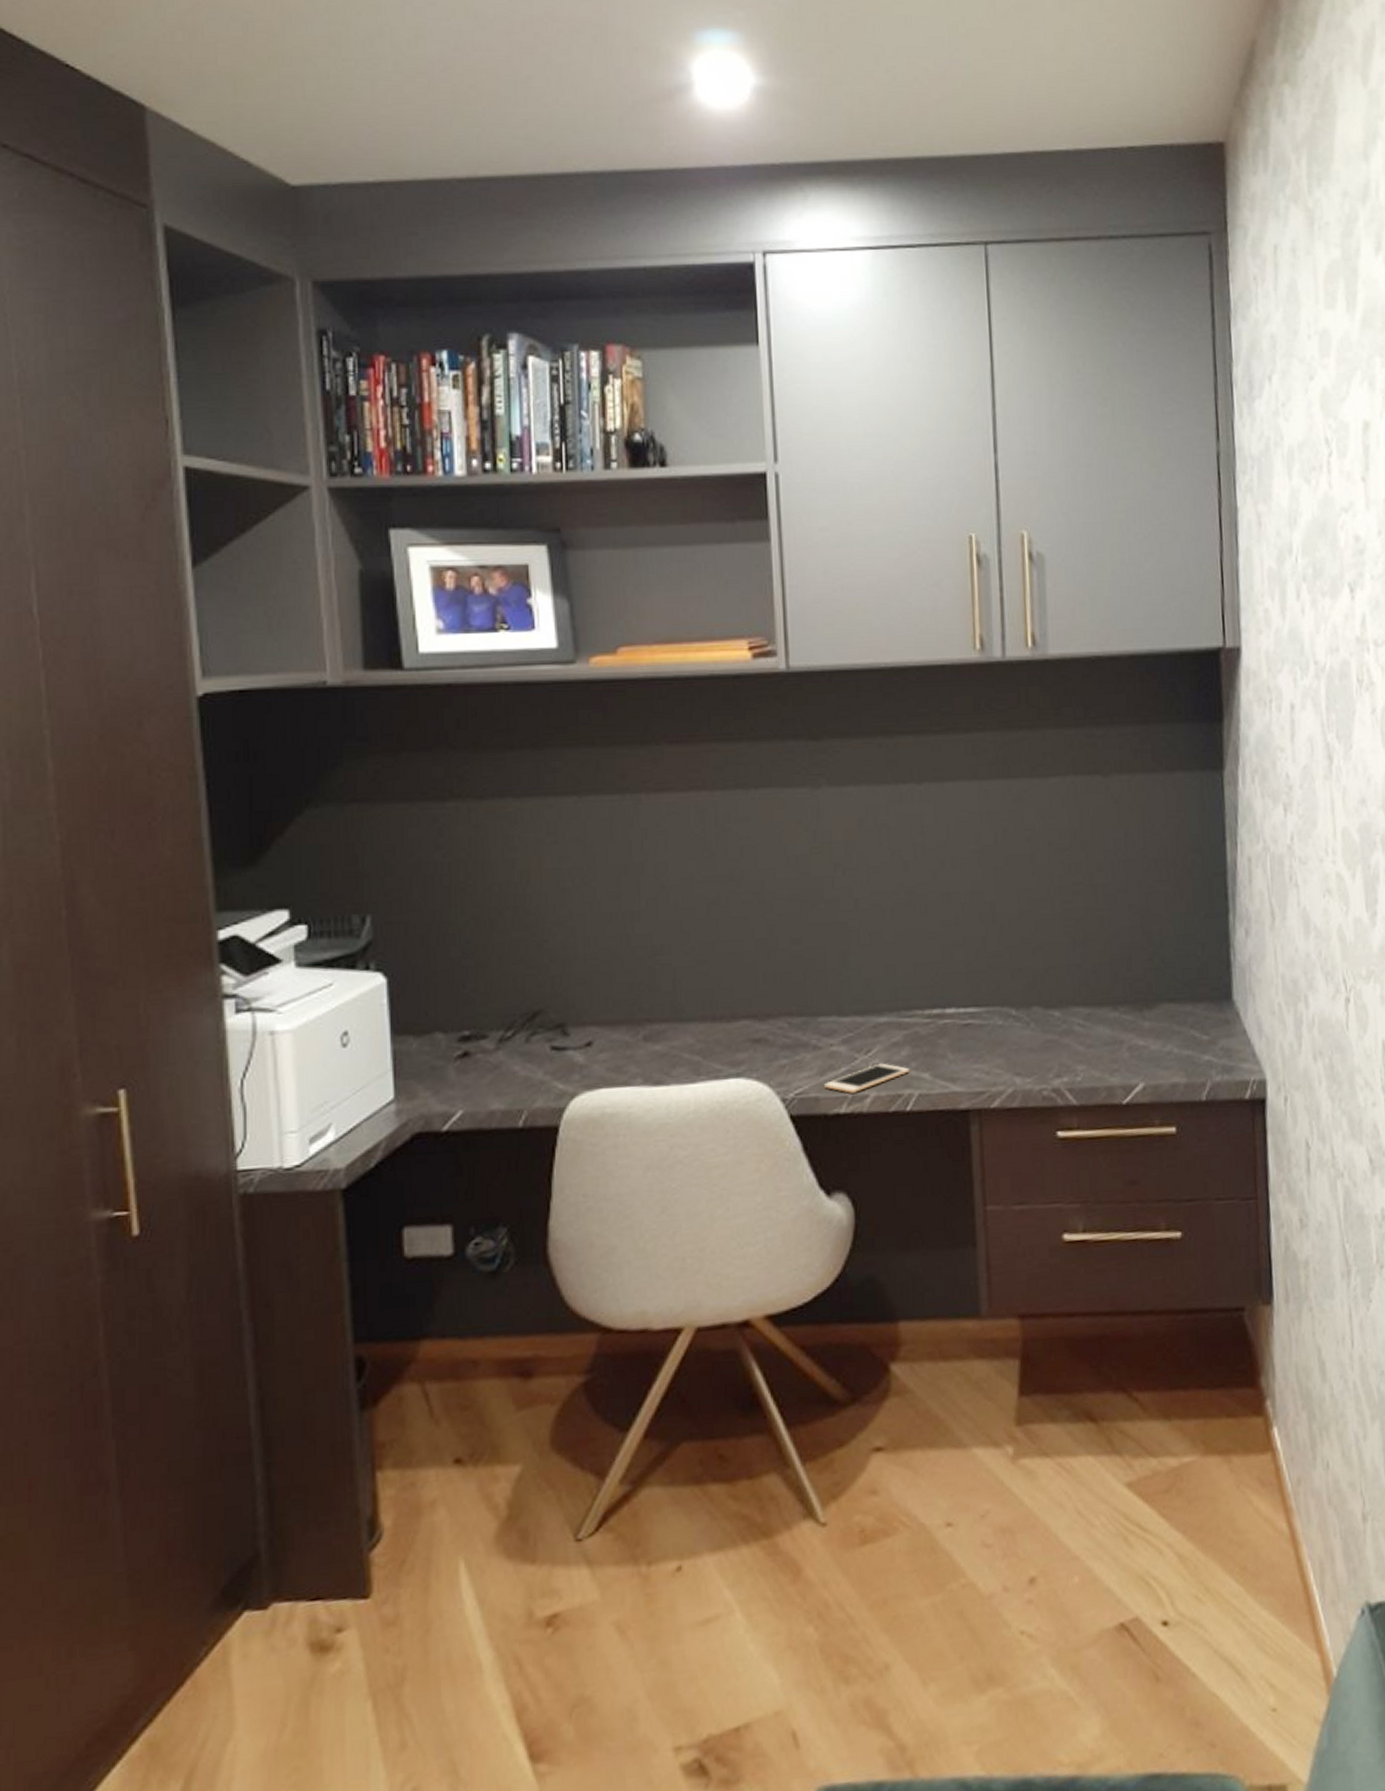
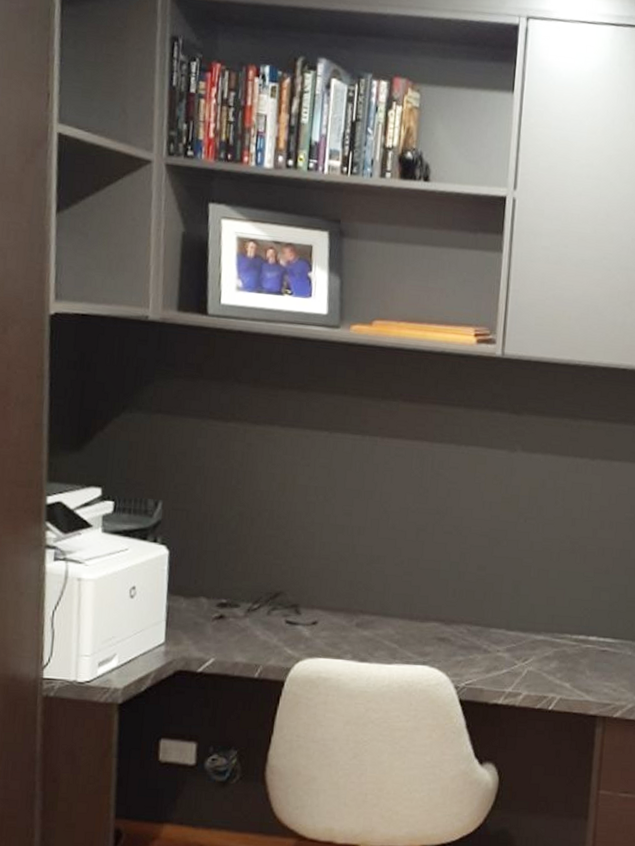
cell phone: present [824,1063,910,1093] -> none [489,670,556,690]

